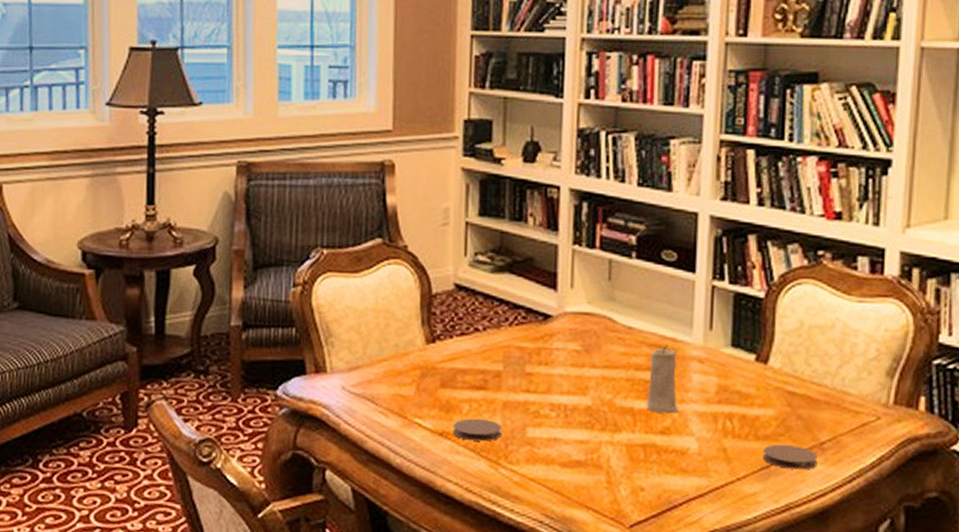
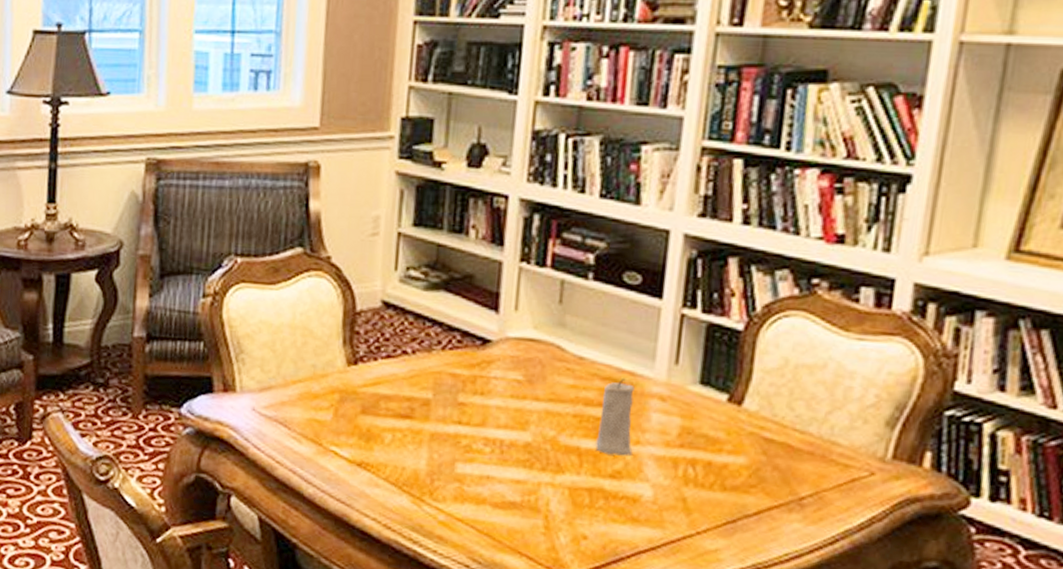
coaster: present [452,418,501,442] -> none [372,449,428,475]
coaster: present [762,444,818,470] -> none [728,497,795,527]

